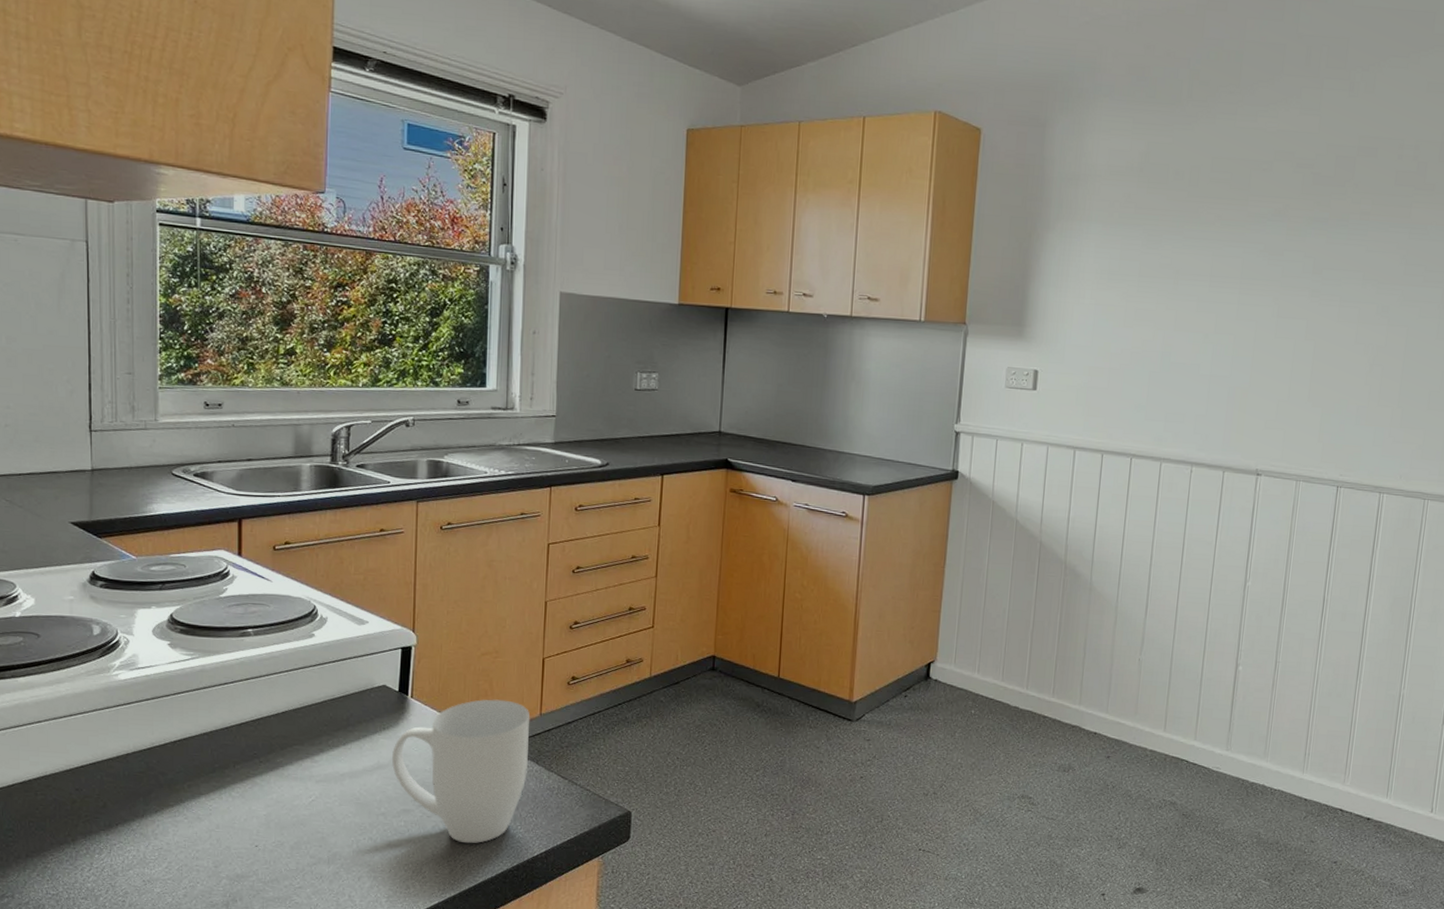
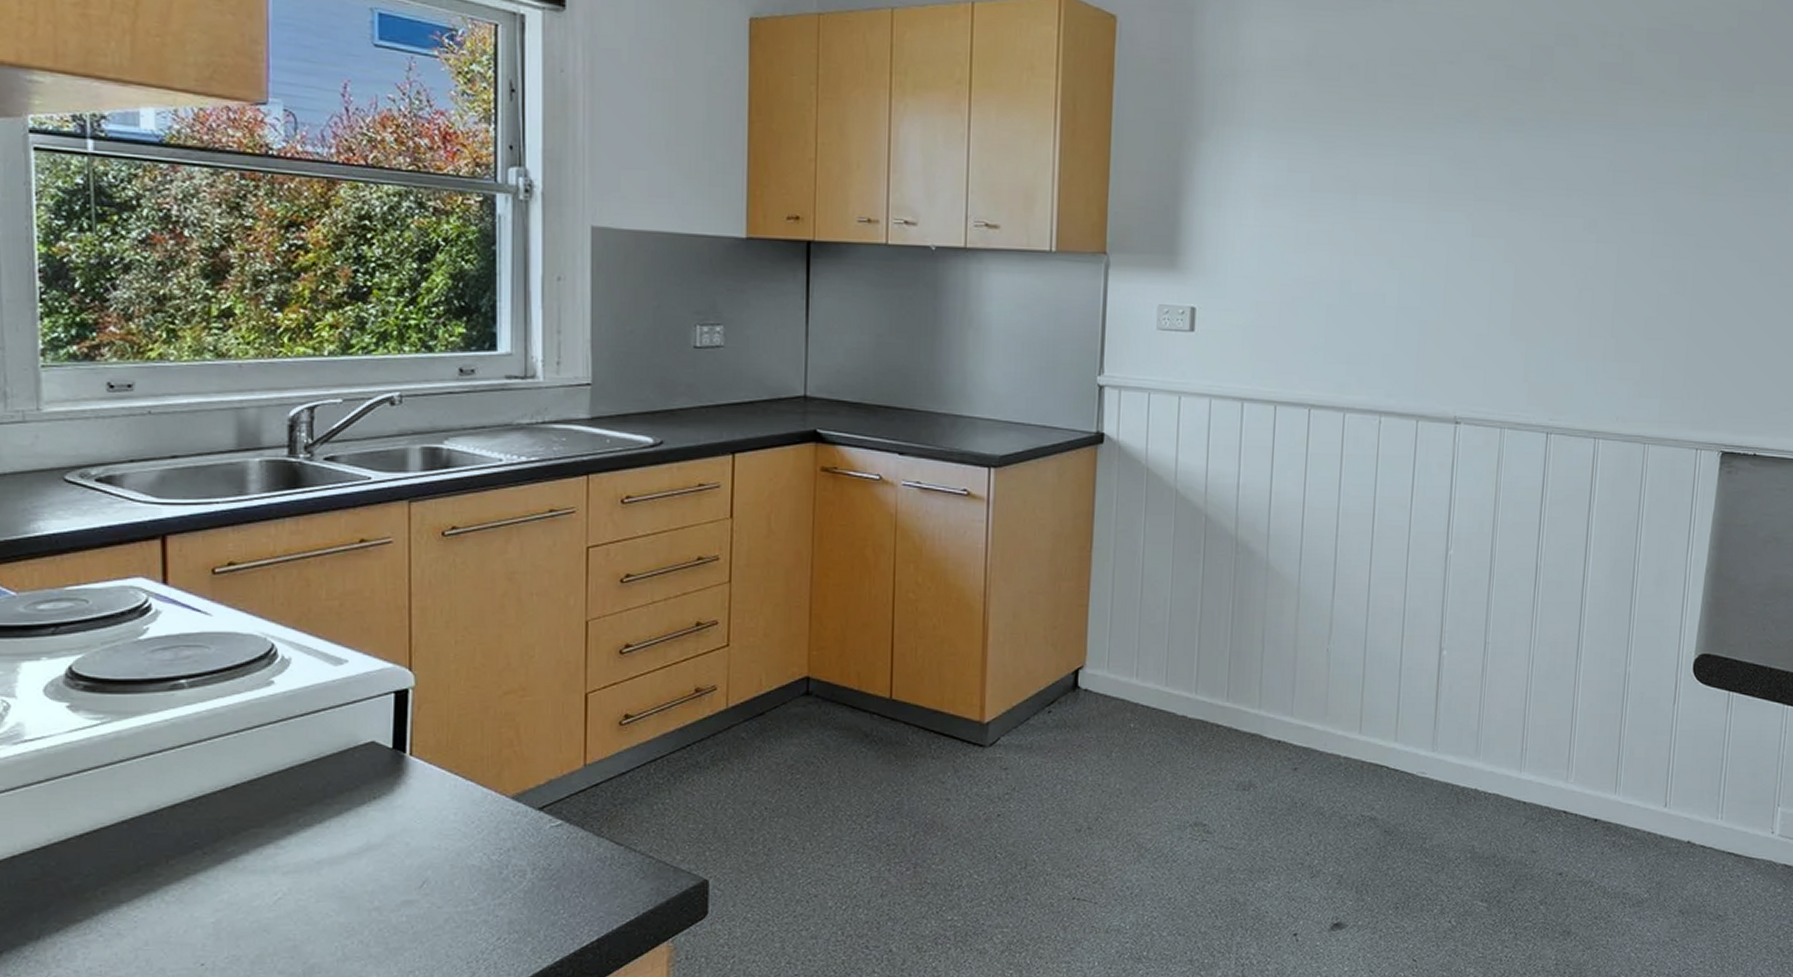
mug: present [392,699,530,844] -> none [387,750,570,938]

